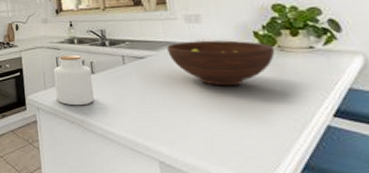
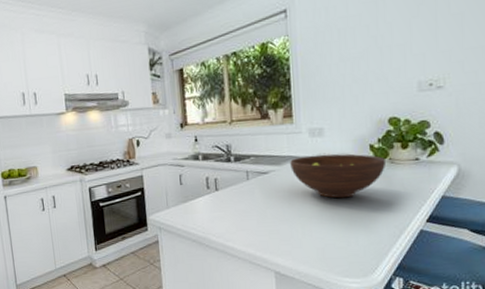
jar: present [53,54,95,106] -> none [176,171,218,224]

